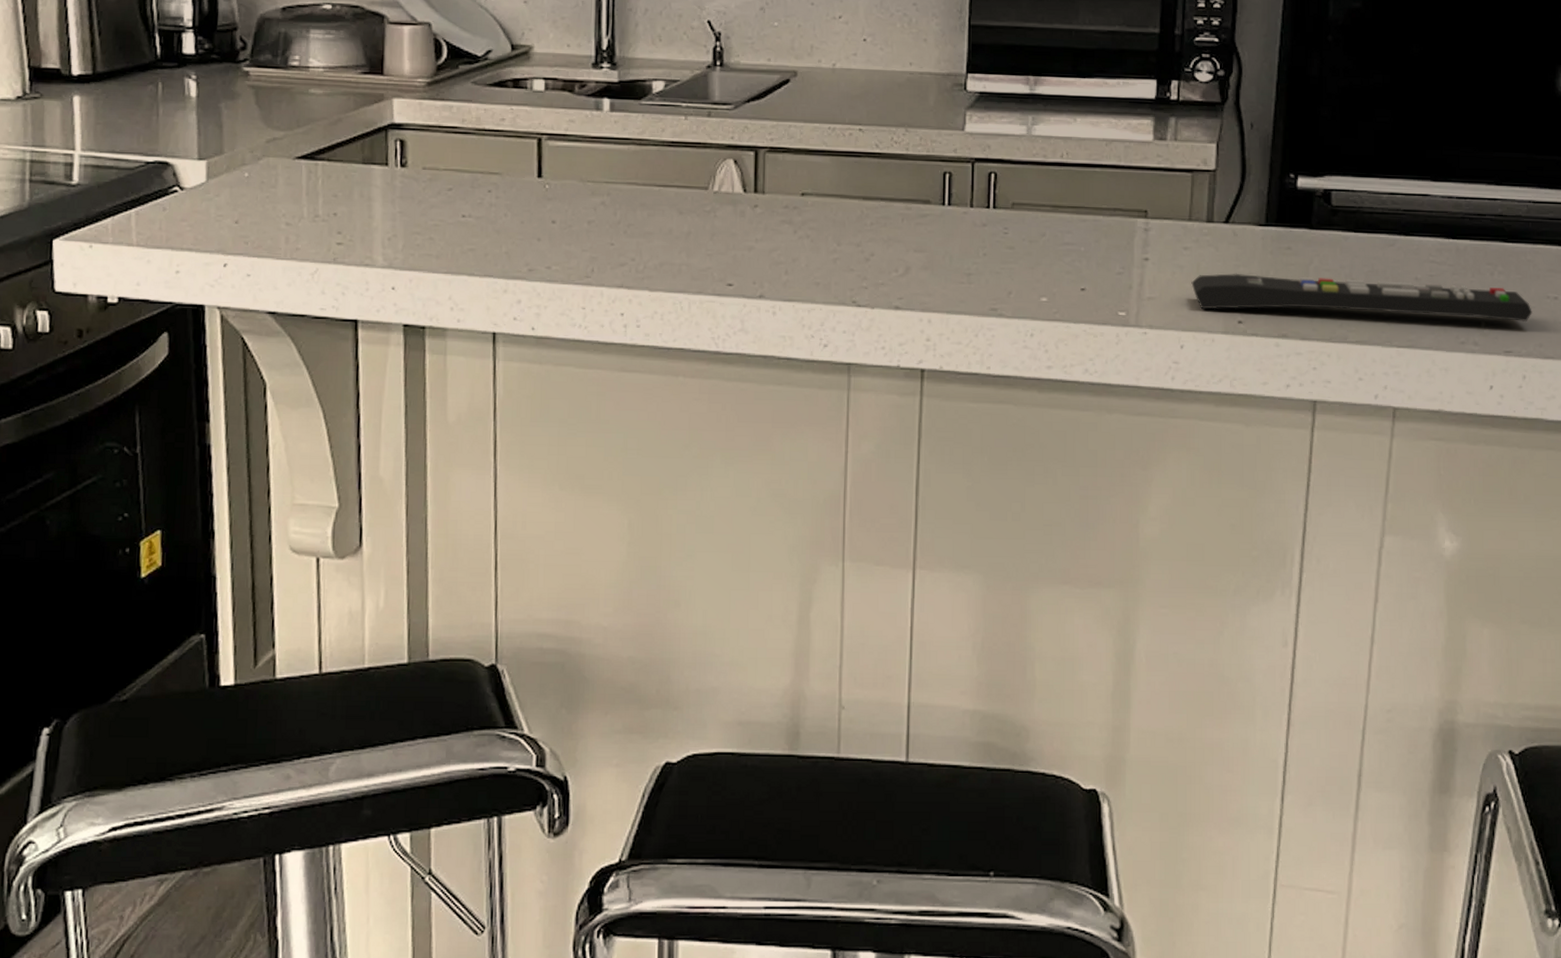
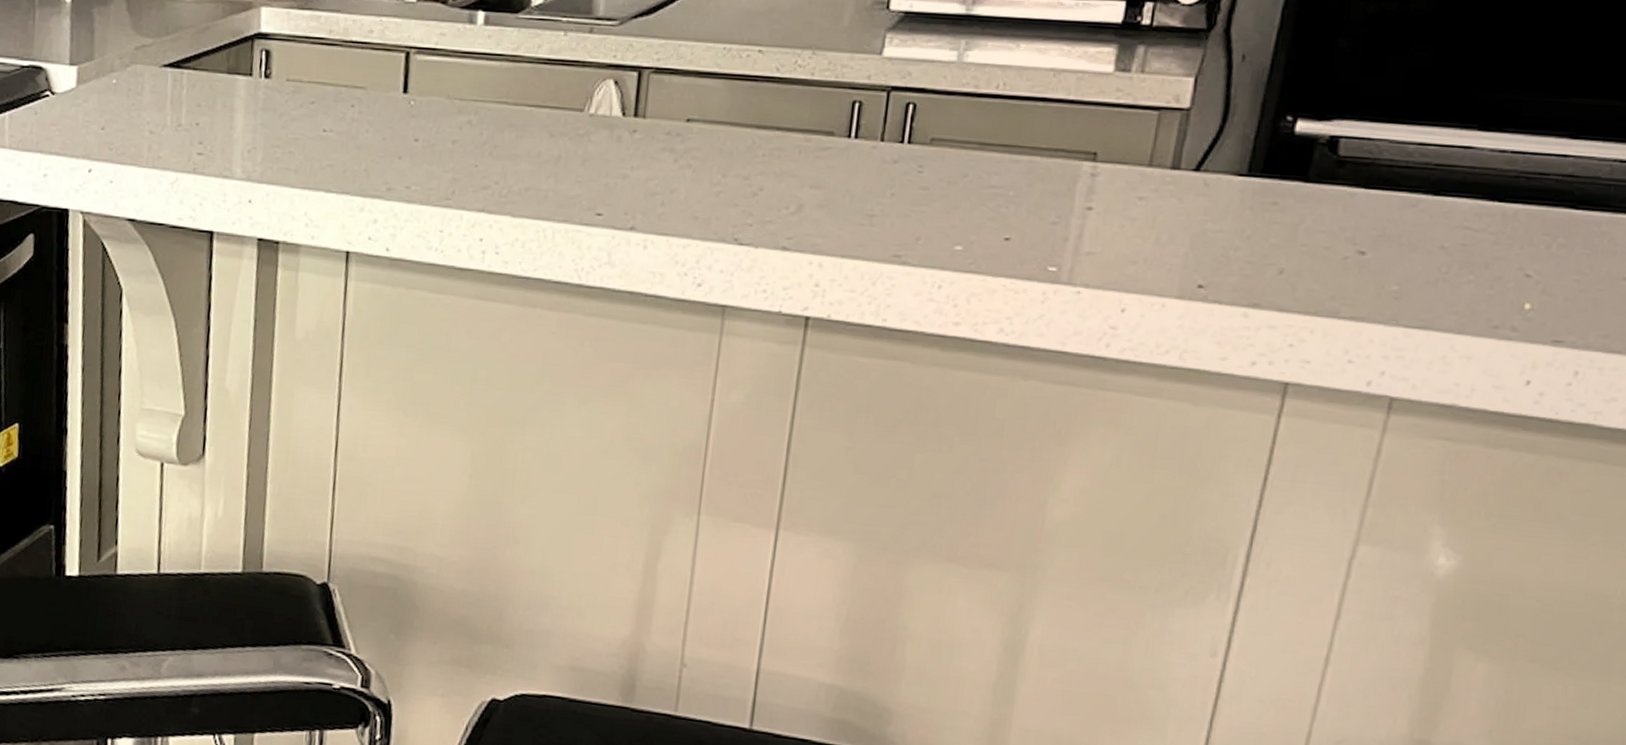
remote control: present [1191,273,1532,322] -> none [1143,229,1600,307]

